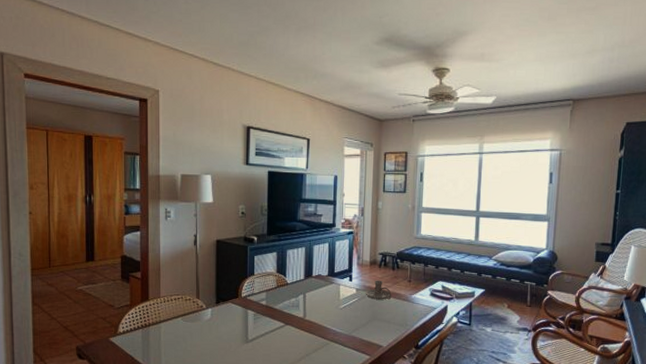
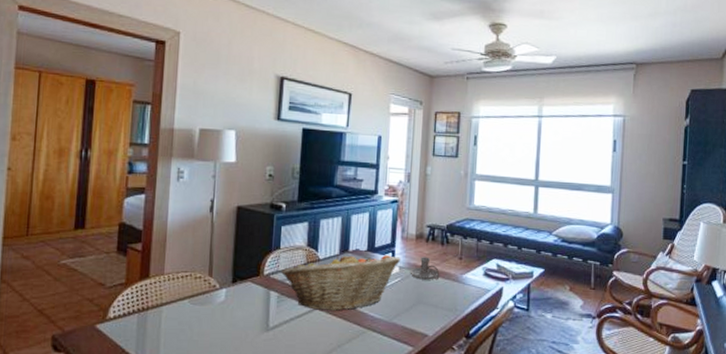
fruit basket: none [256,278,358,326] -> present [281,253,401,311]

